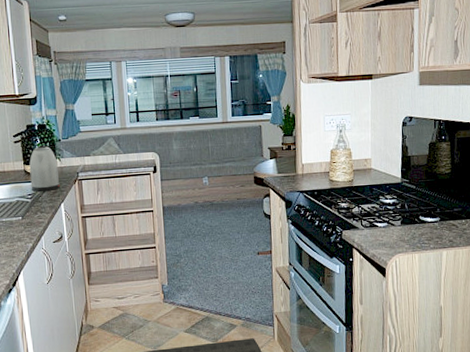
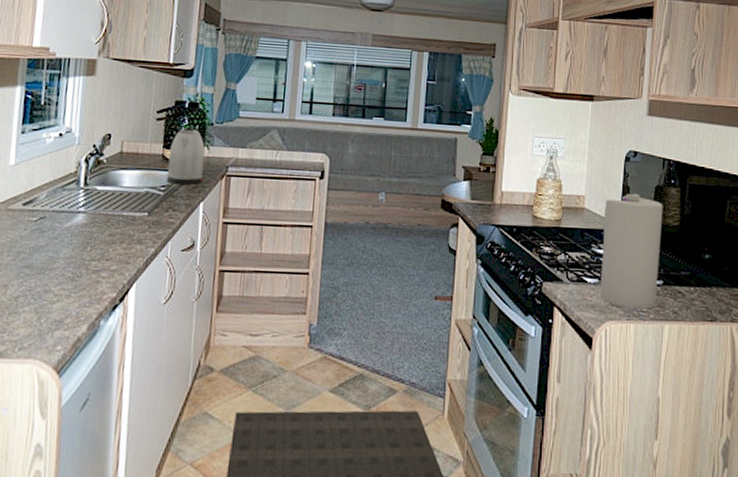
paper towel holder: none [387,151,437,243] -> present [600,193,663,310]

